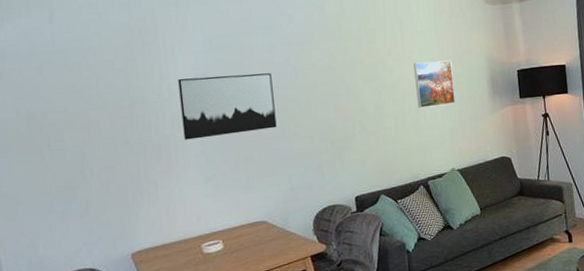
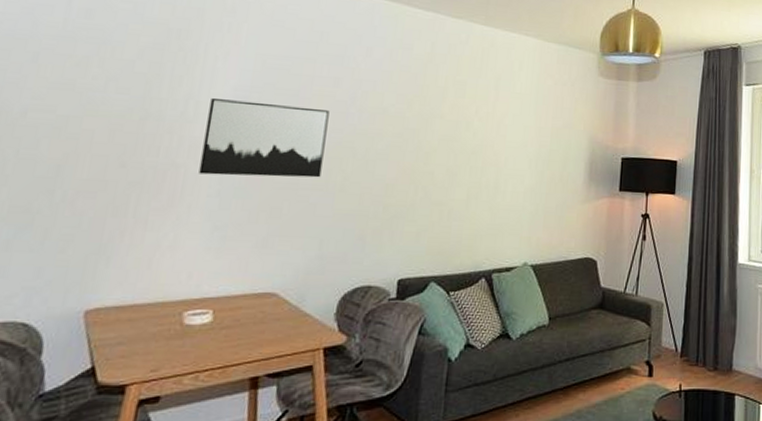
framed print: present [413,60,456,108] -> none [498,128,548,185]

